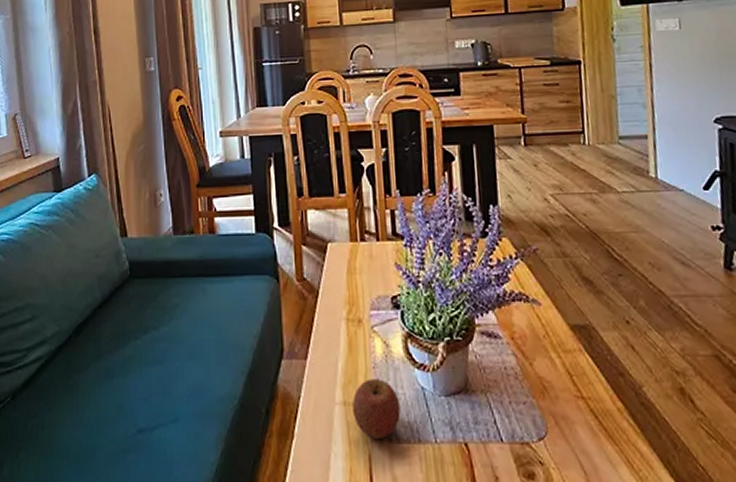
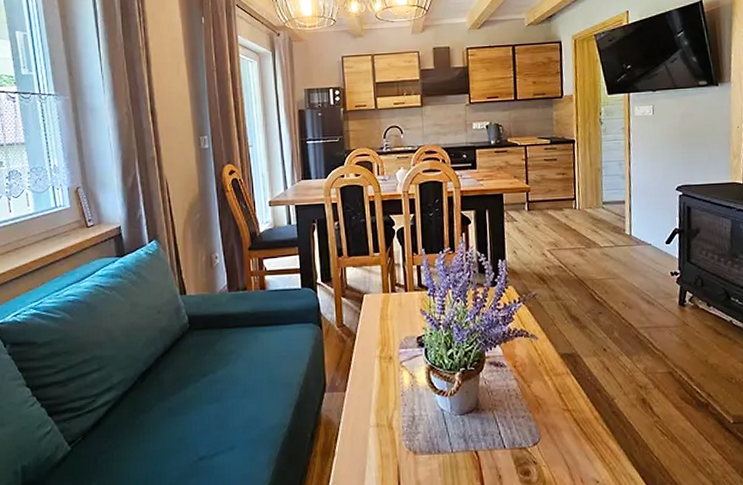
apple: present [353,379,401,439] -> none [384,404,424,452]

